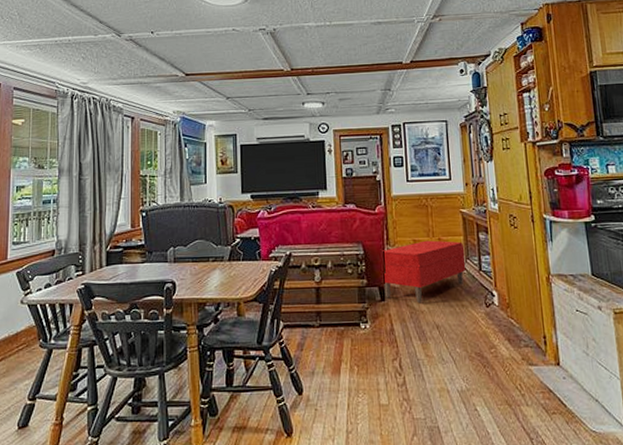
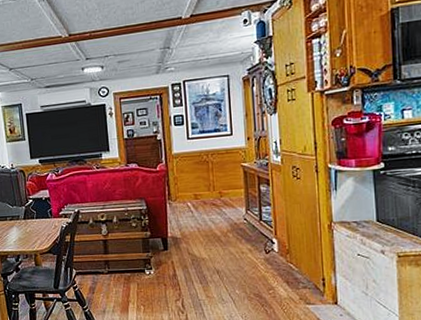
bench: present [382,240,466,302] -> none [164,194,247,251]

